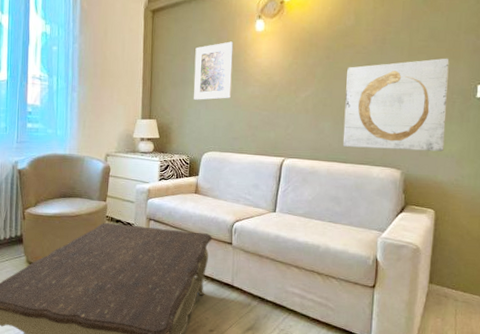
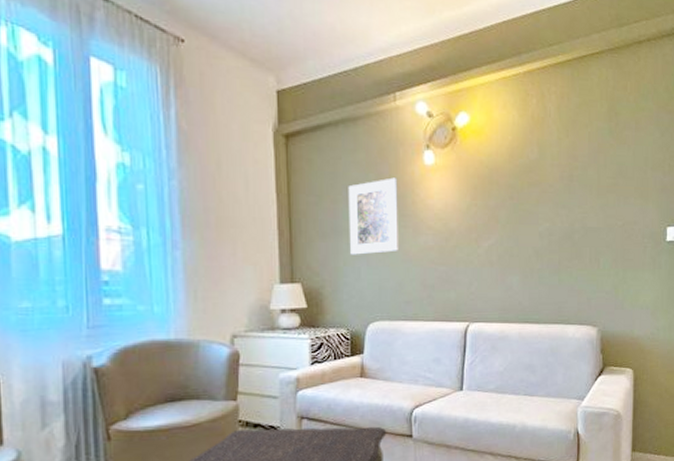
wall art: present [343,58,449,152] -> none [534,197,639,304]

